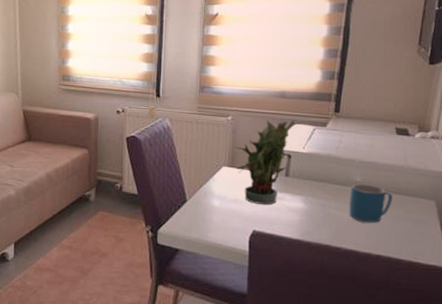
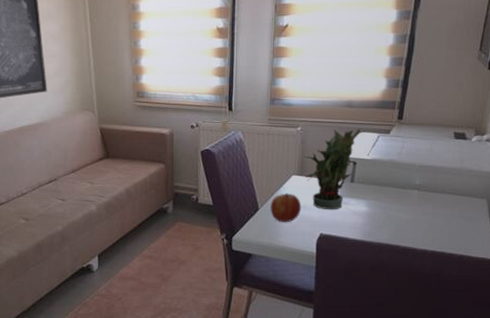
apple: none [199,185,233,217] -> present [270,193,302,223]
mug: present [349,184,392,223] -> none [408,187,448,222]

